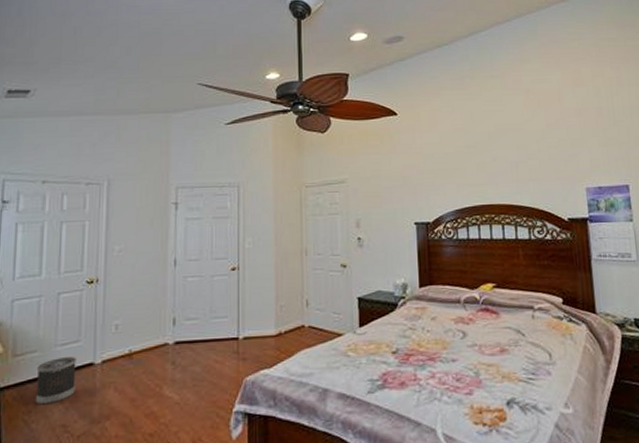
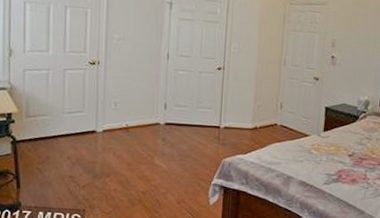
wastebasket: present [35,357,76,405] -> none [47,123,81,159]

